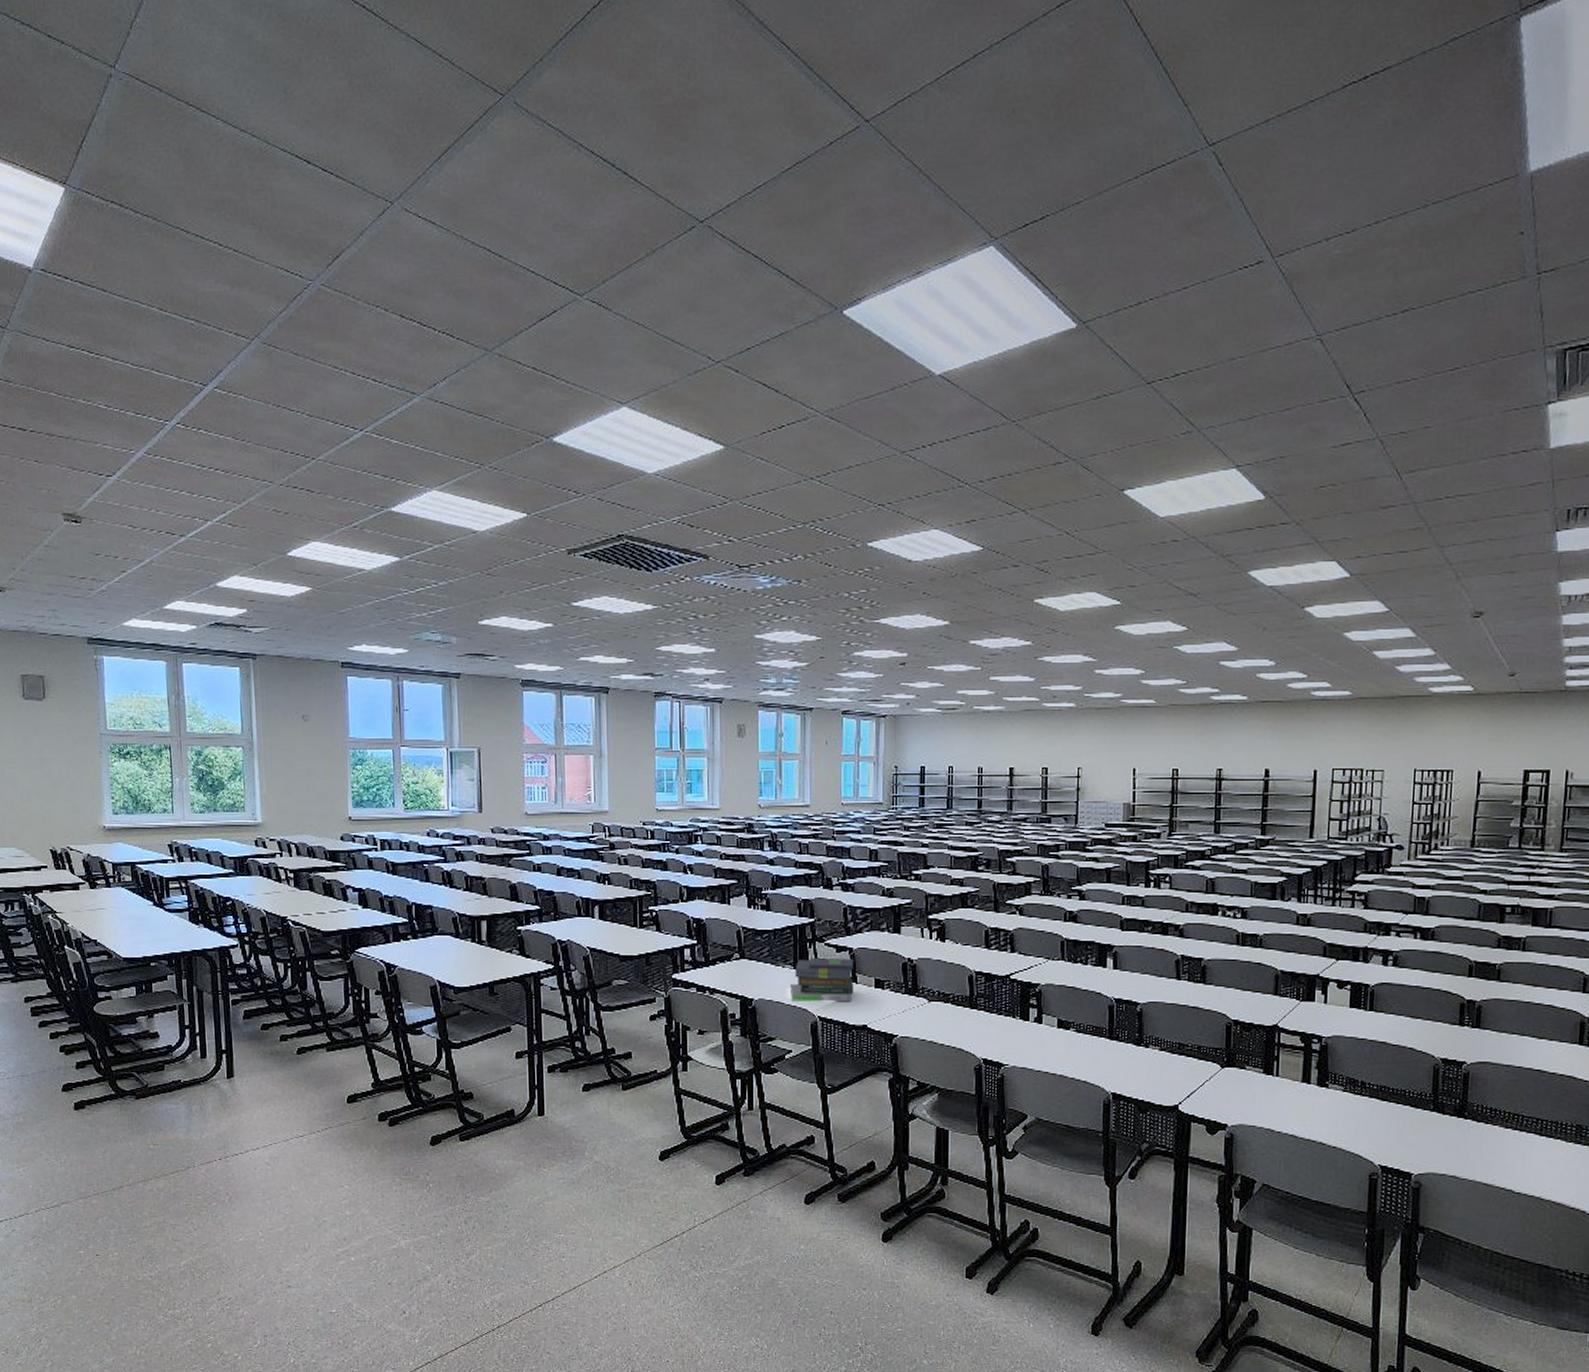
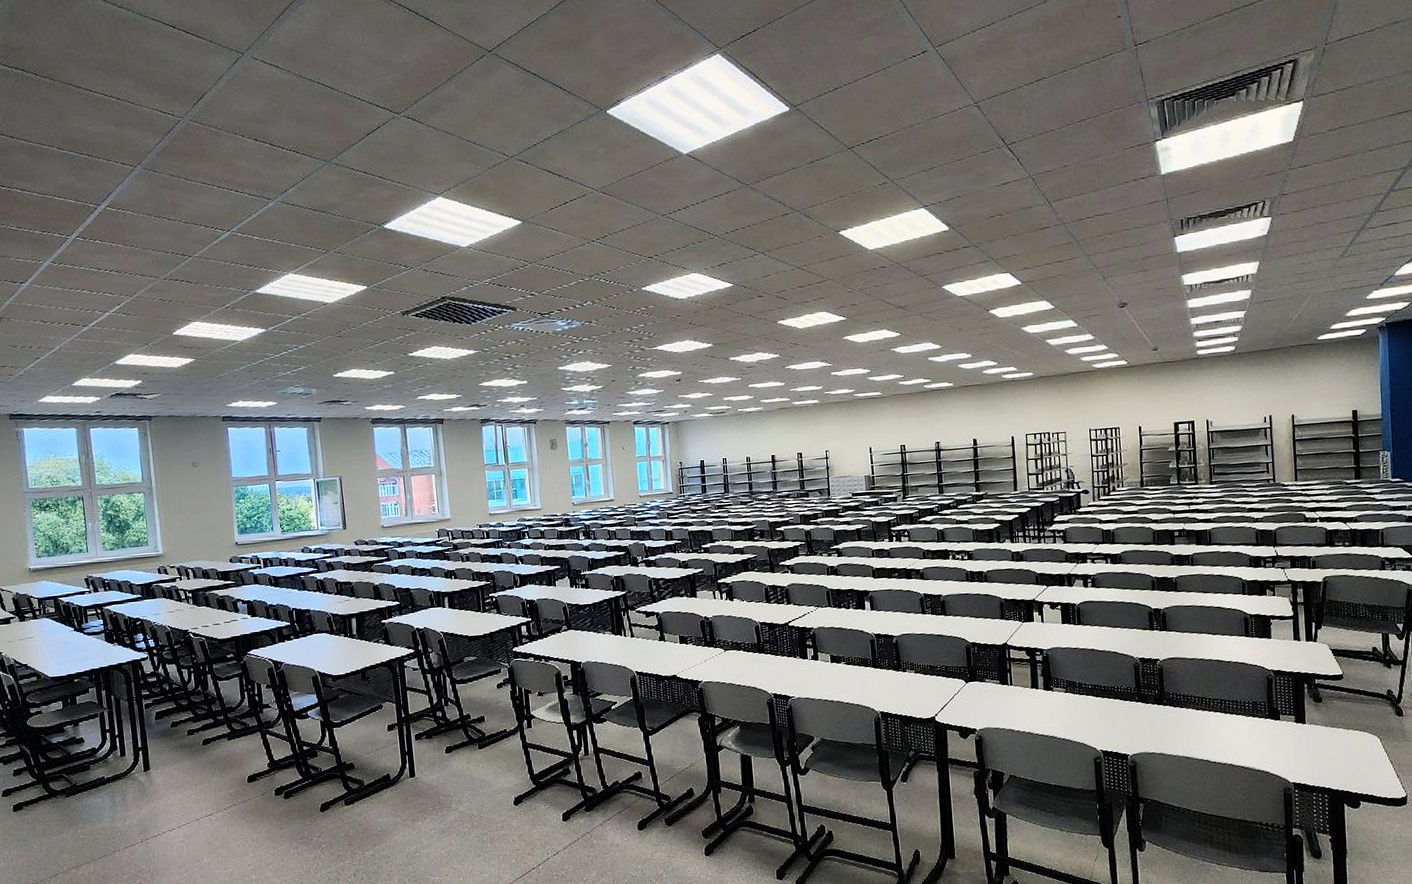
books: present [790,958,854,1002] -> none [611,621,664,661]

